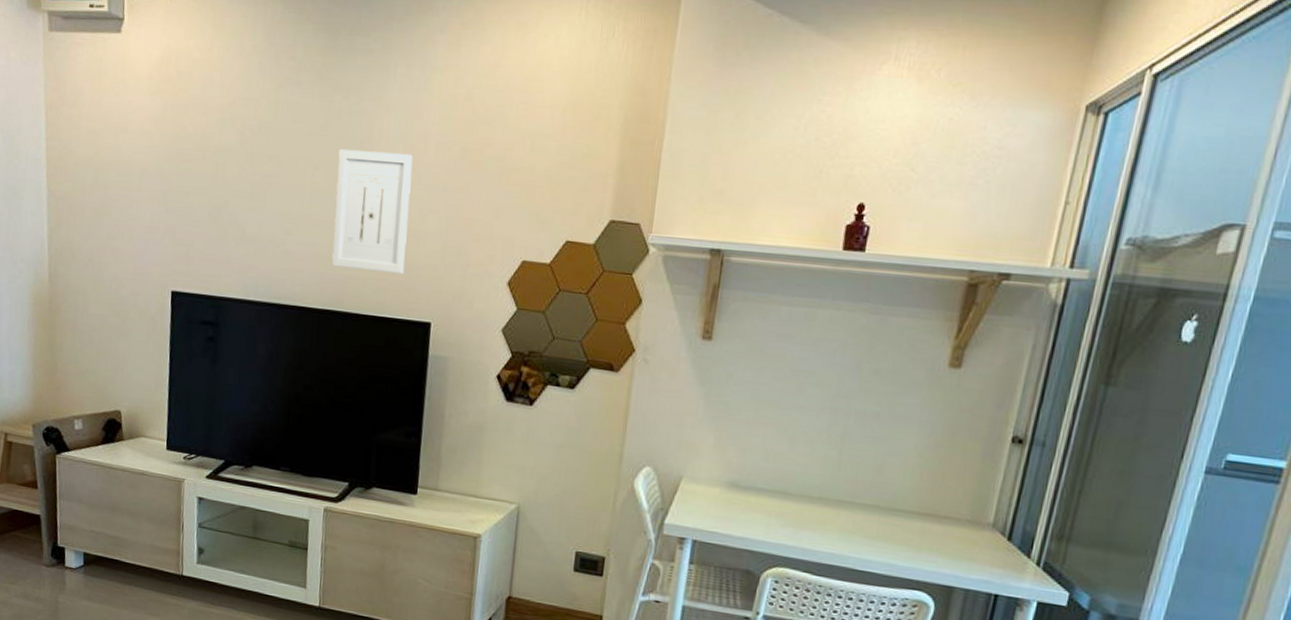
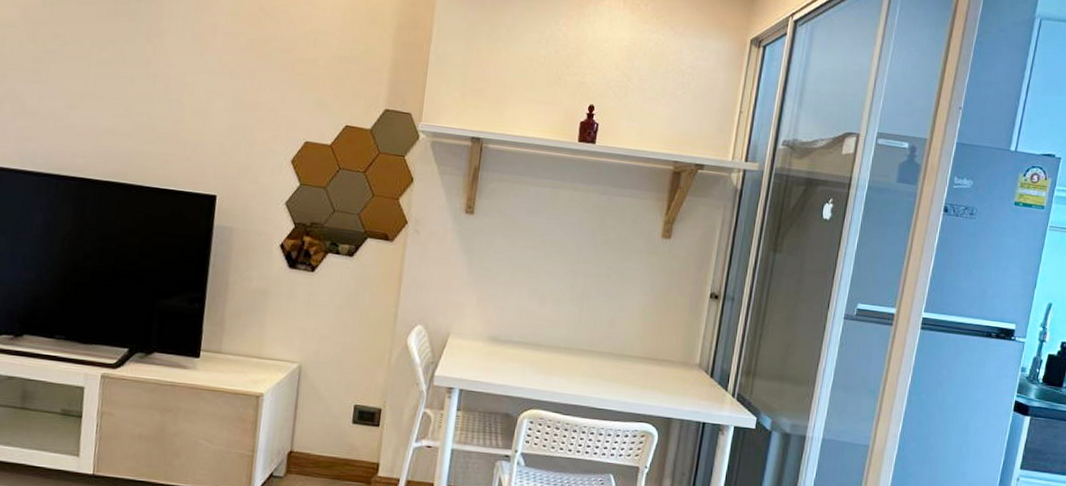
wall art: present [331,149,413,275] -> none [116,32,201,150]

